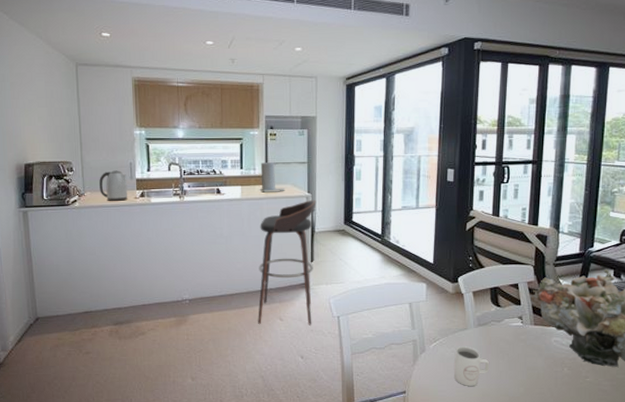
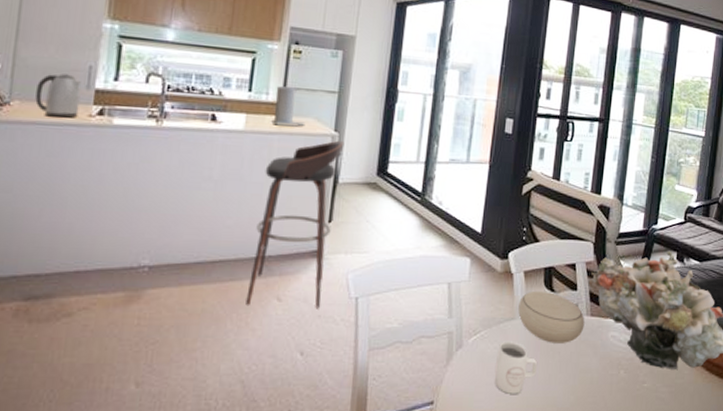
bowl: none [470,306,529,347] -> present [518,290,585,343]

